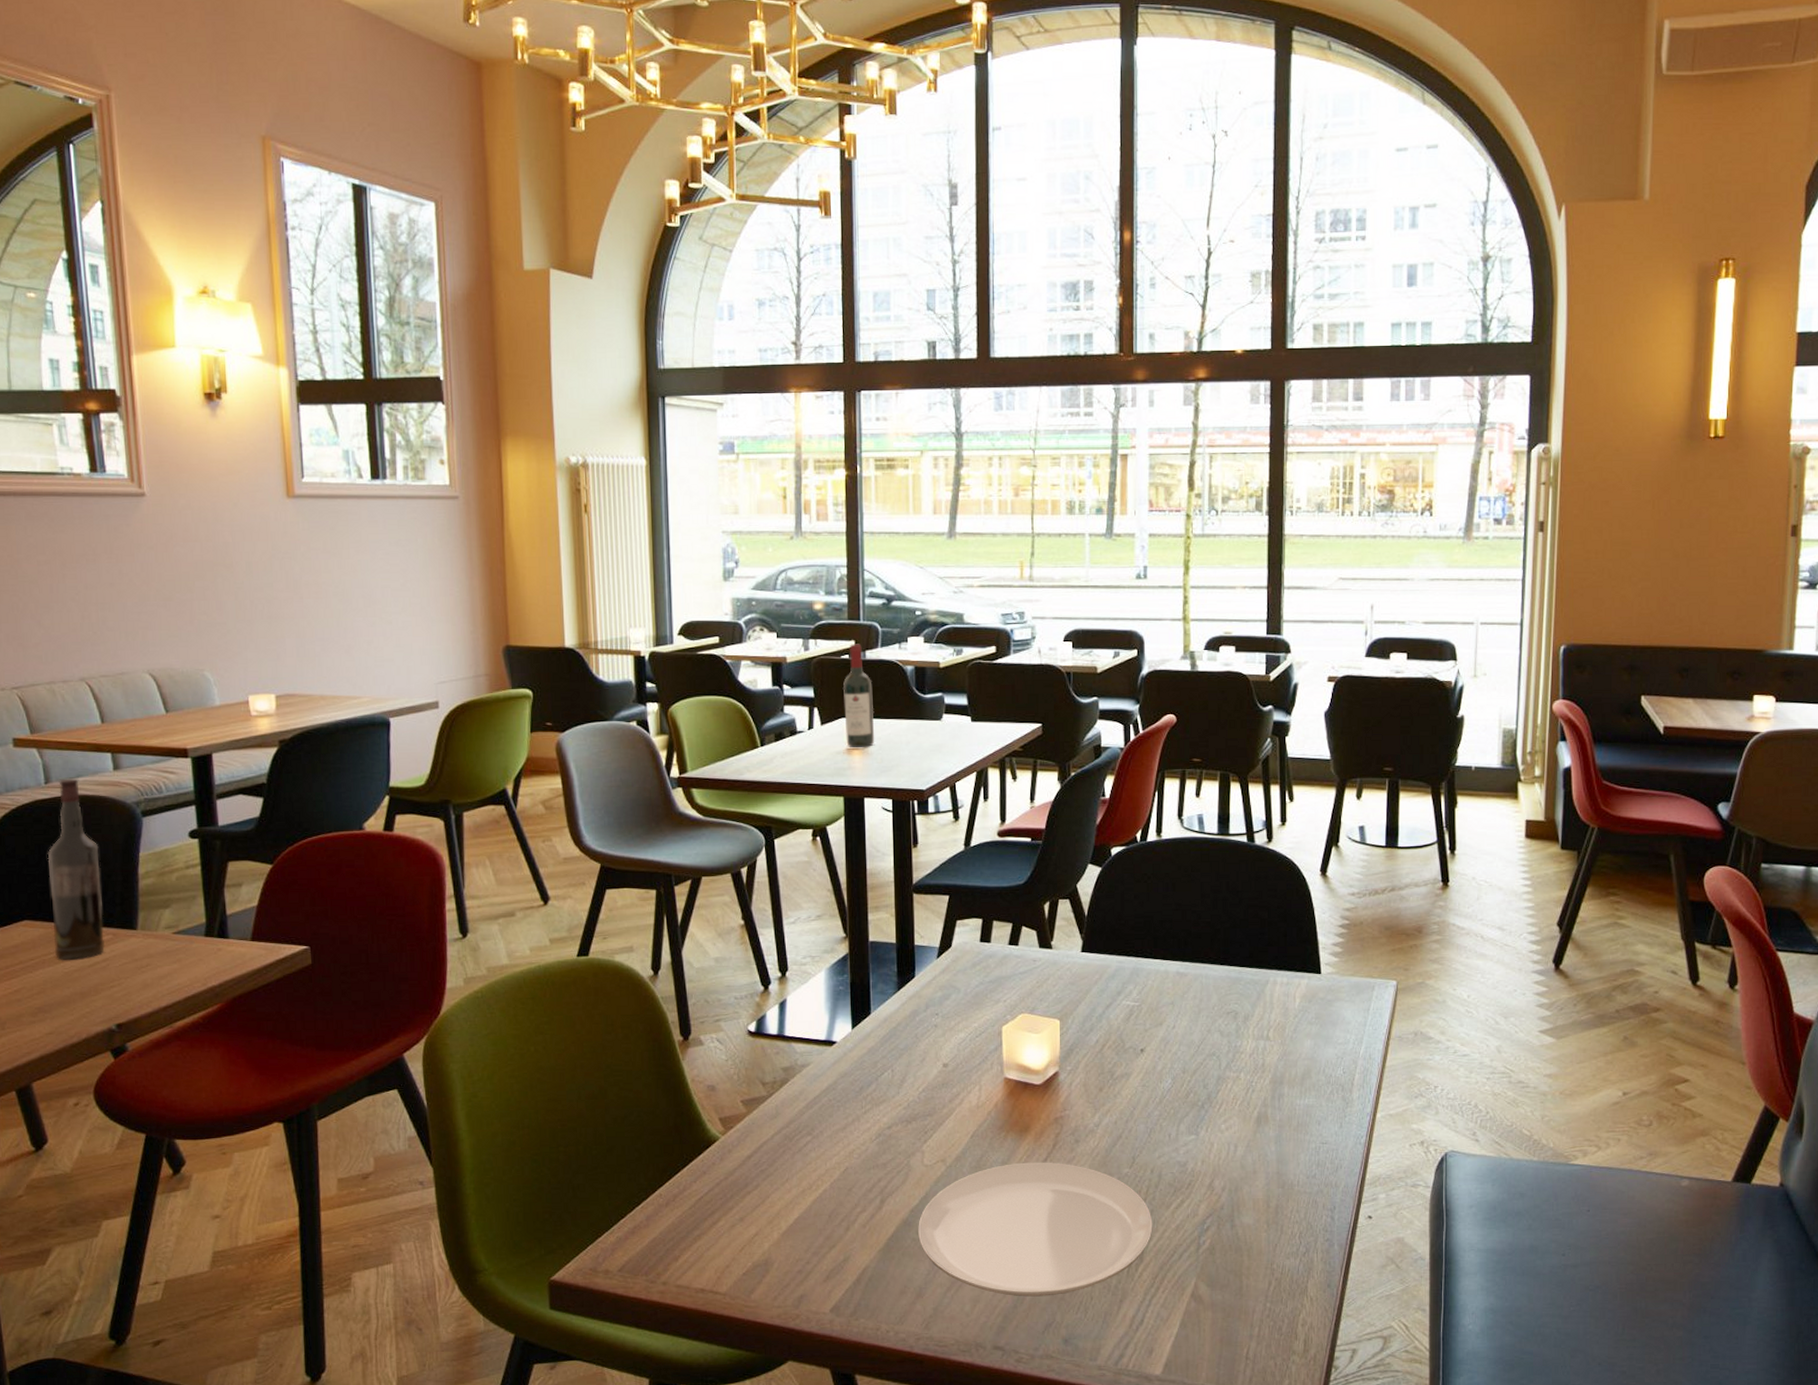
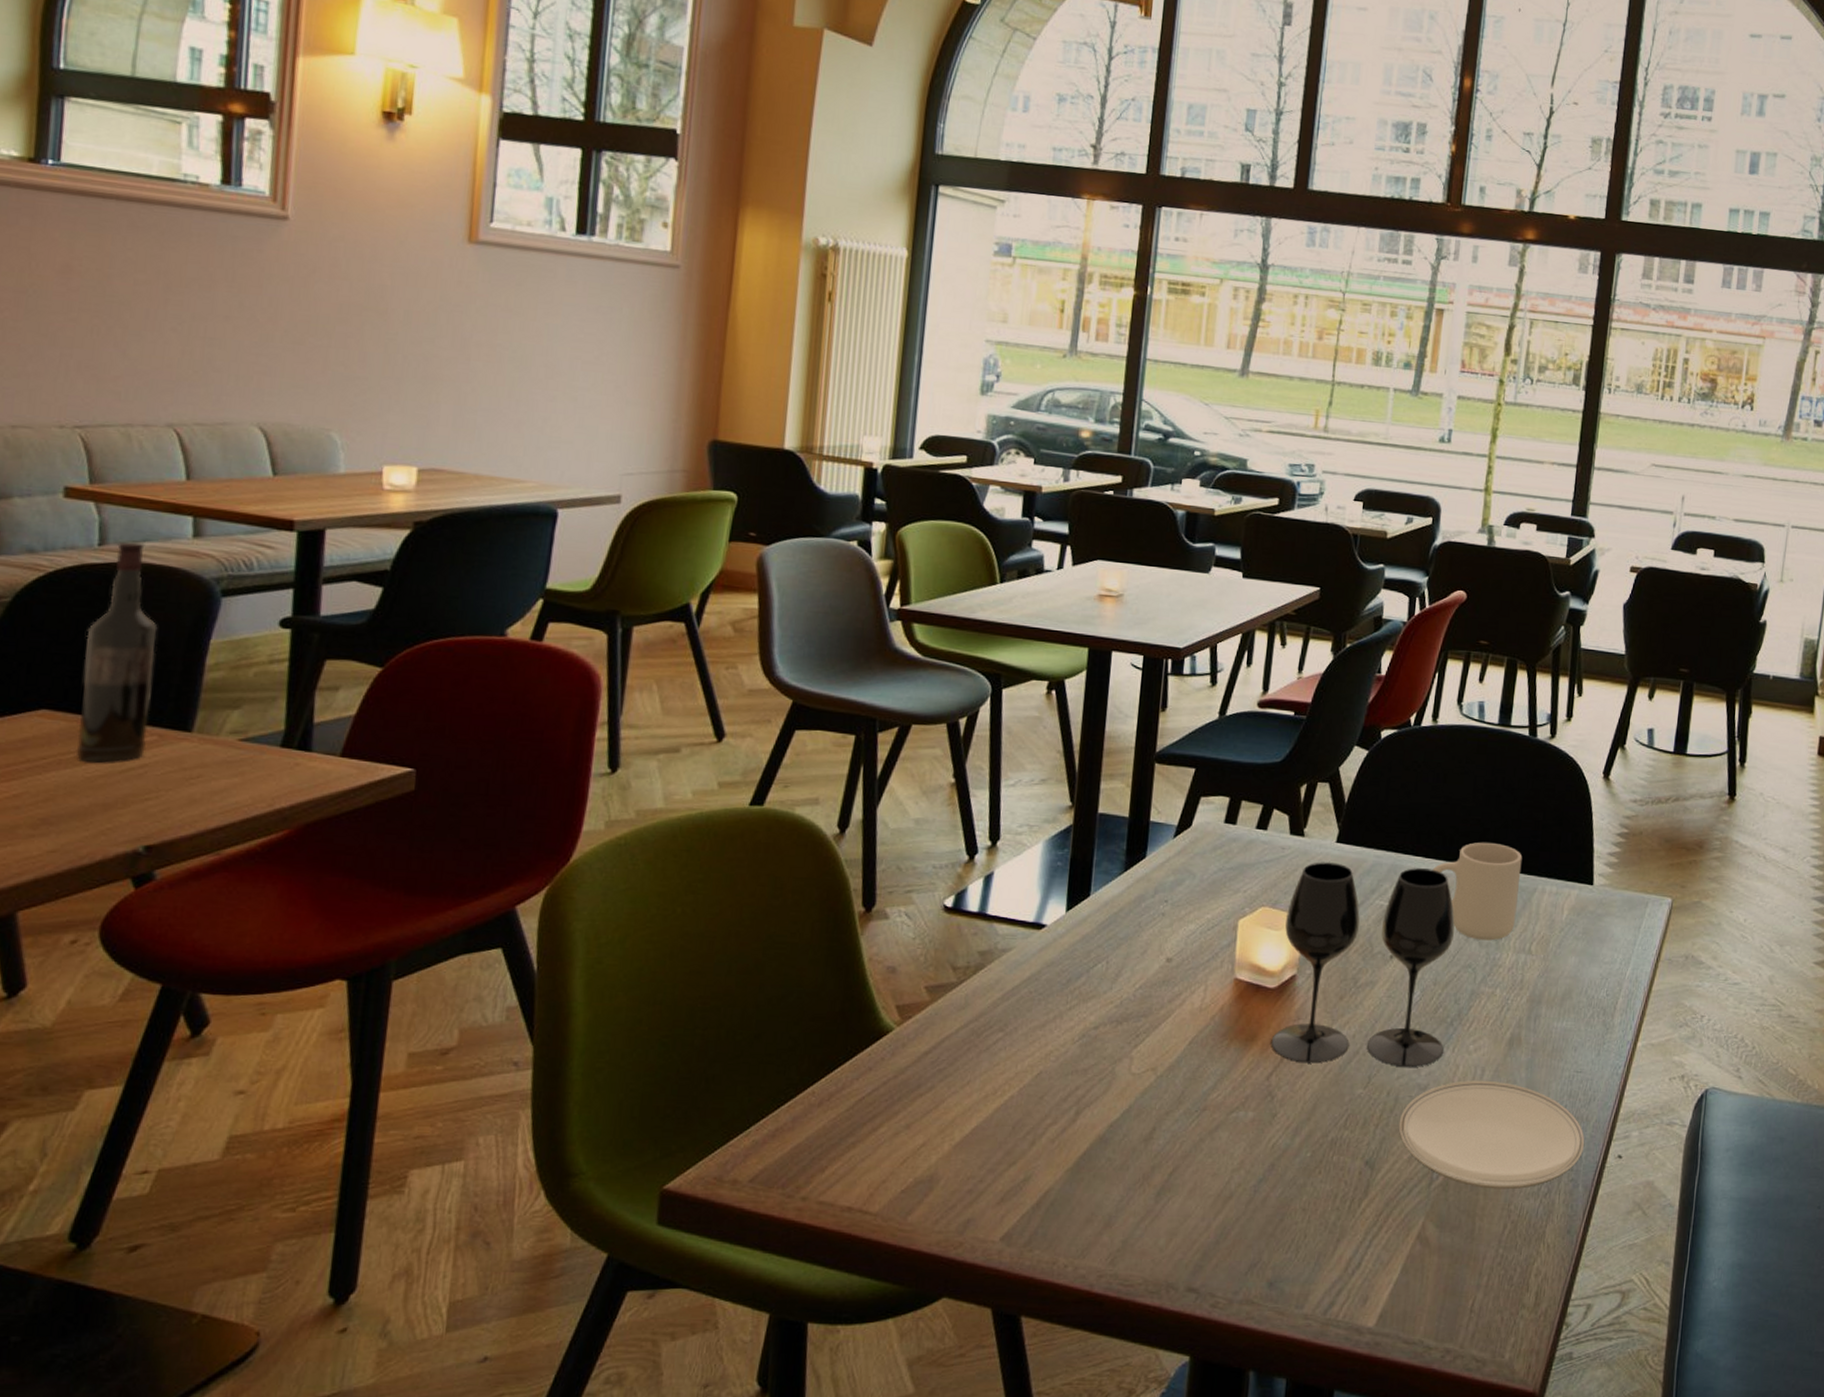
wine bottle: present [843,644,875,747] -> none [1099,479,1136,595]
plate: present [918,1162,1153,1297] -> none [1114,1076,1383,1232]
wine glass: none [1043,970,1198,1148] -> present [1271,862,1455,1067]
plate: none [1164,1156,1336,1251] -> present [1398,1080,1585,1190]
cup: none [1171,942,1253,1031] -> present [1432,842,1523,941]

